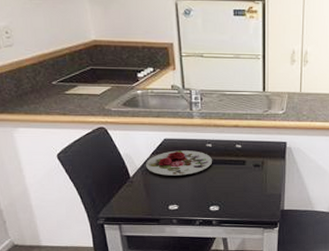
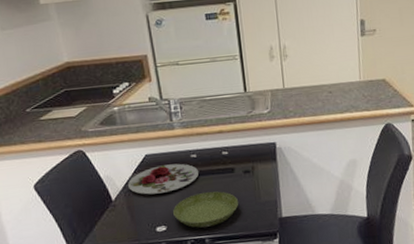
saucer: none [186,180,246,210] -> present [173,191,238,228]

